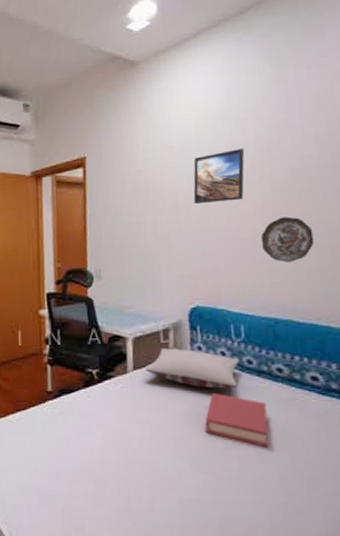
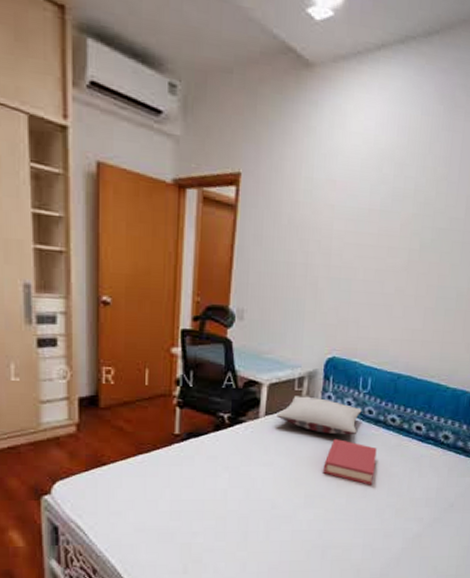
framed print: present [193,147,245,205] -> none [347,196,404,254]
decorative plate: present [260,216,314,262] -> none [400,277,445,322]

